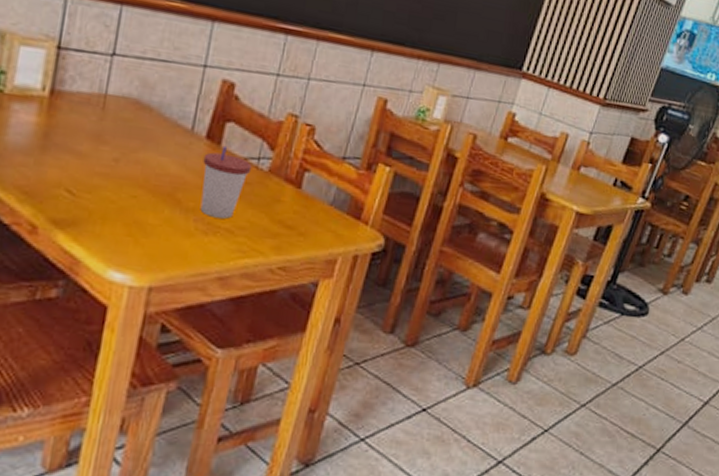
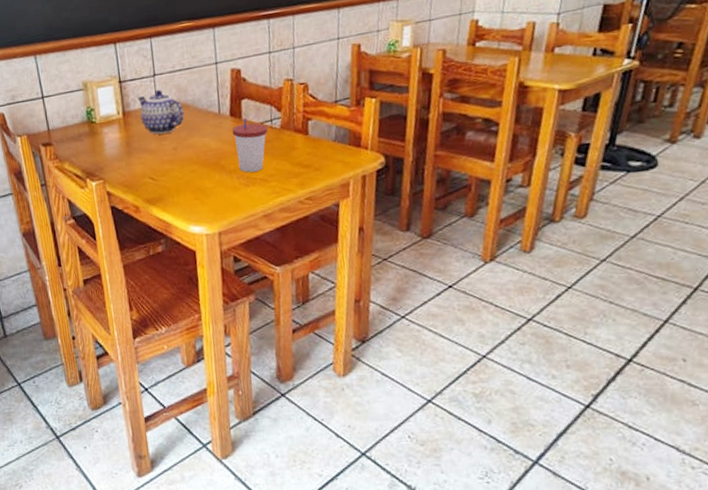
teapot: none [75,74,144,137] -> present [137,89,185,135]

